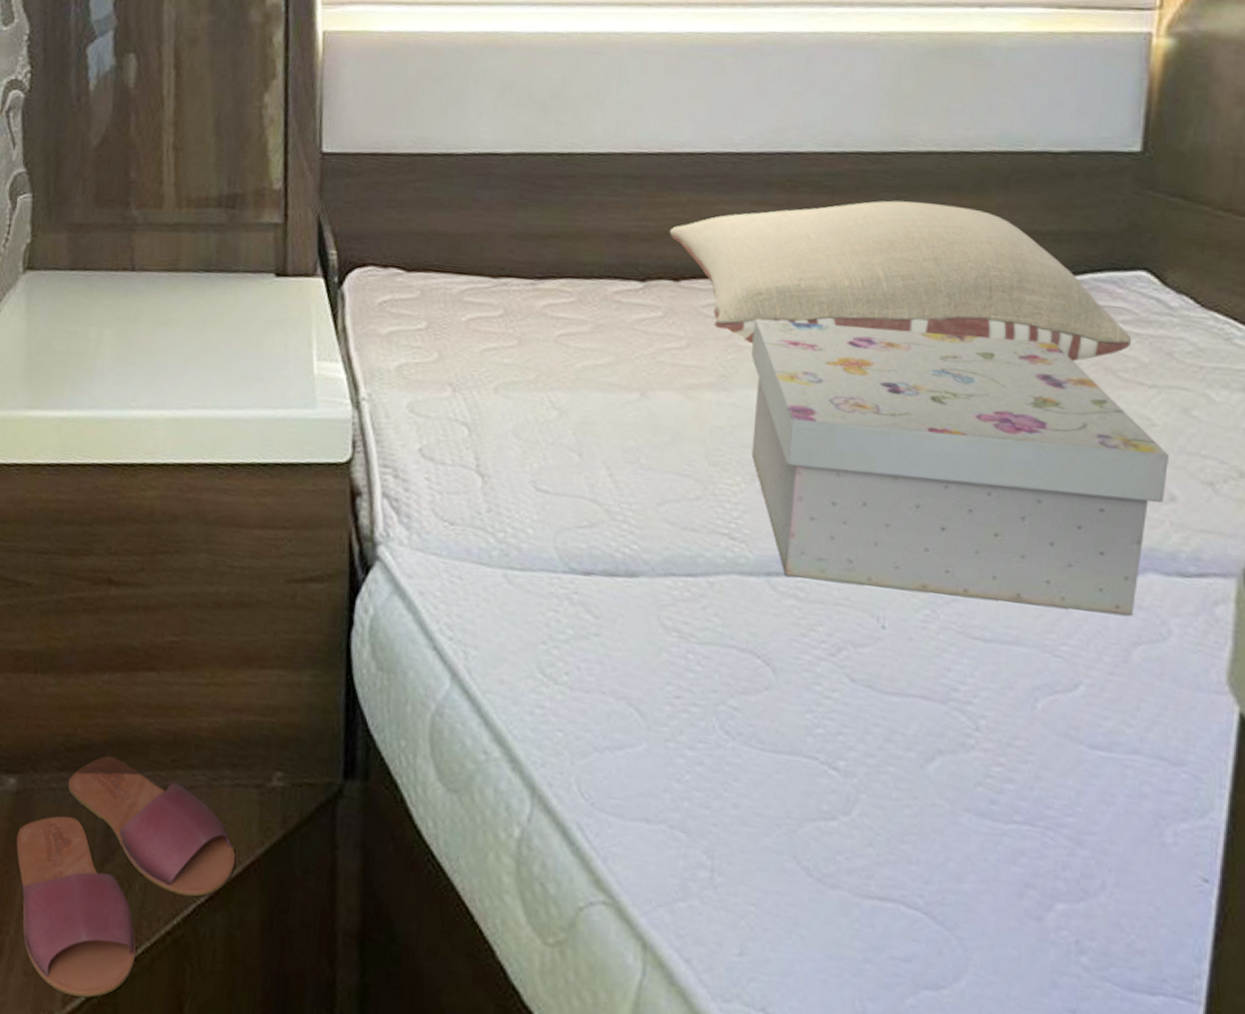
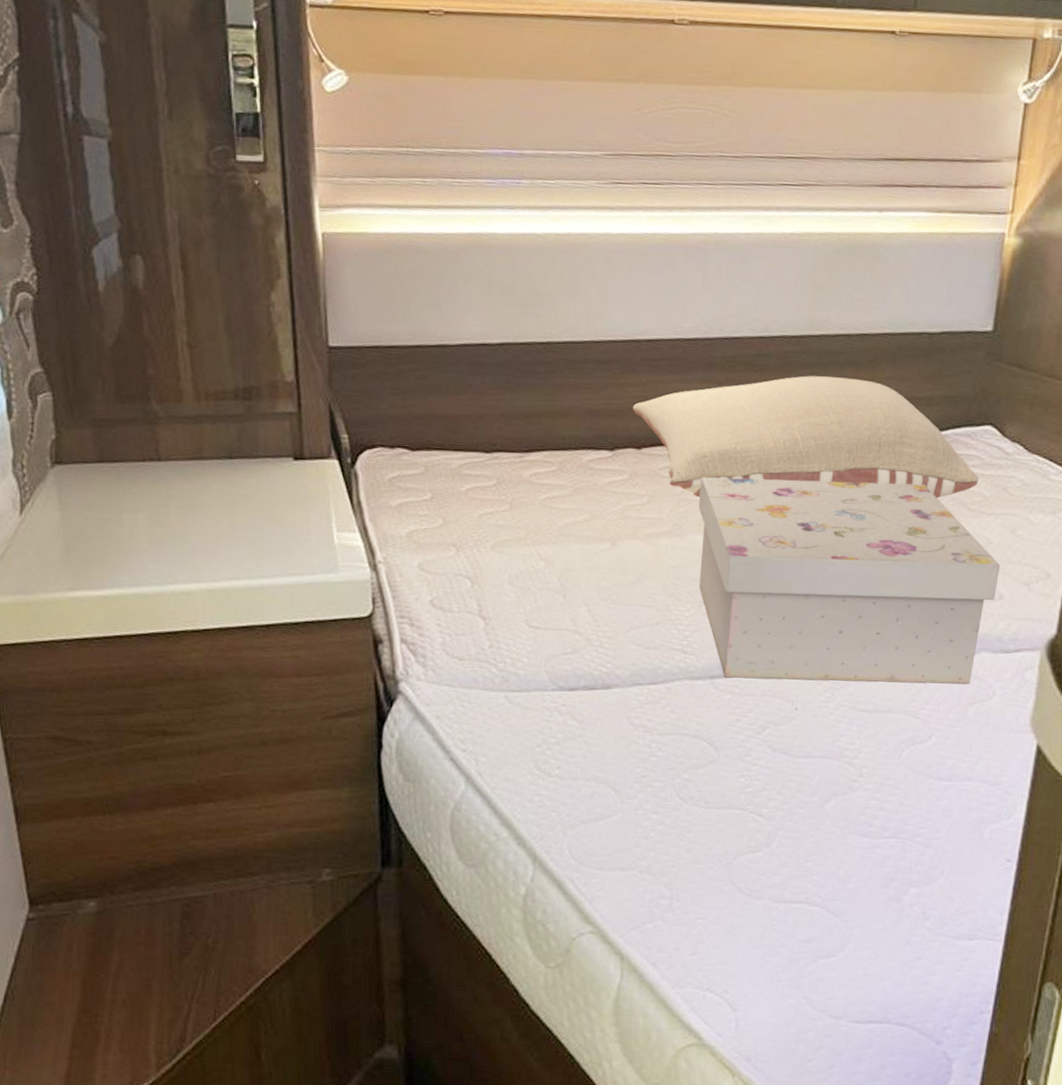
slippers: present [16,756,235,998] -> none [101,874,295,1061]

